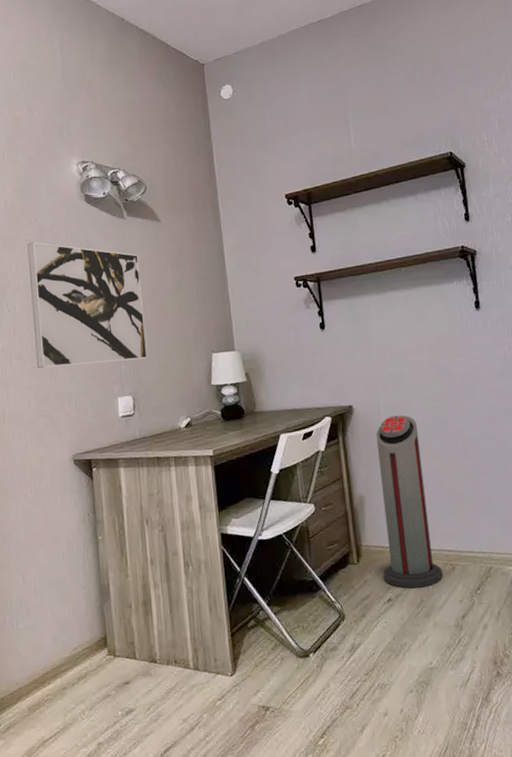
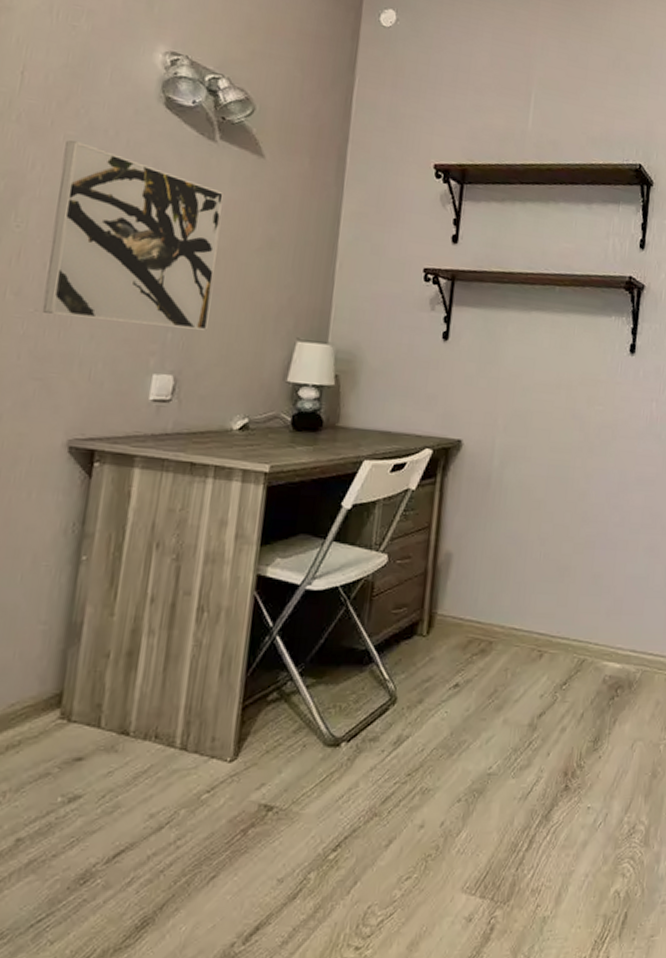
air purifier: present [376,415,444,589] -> none [455,461,535,674]

